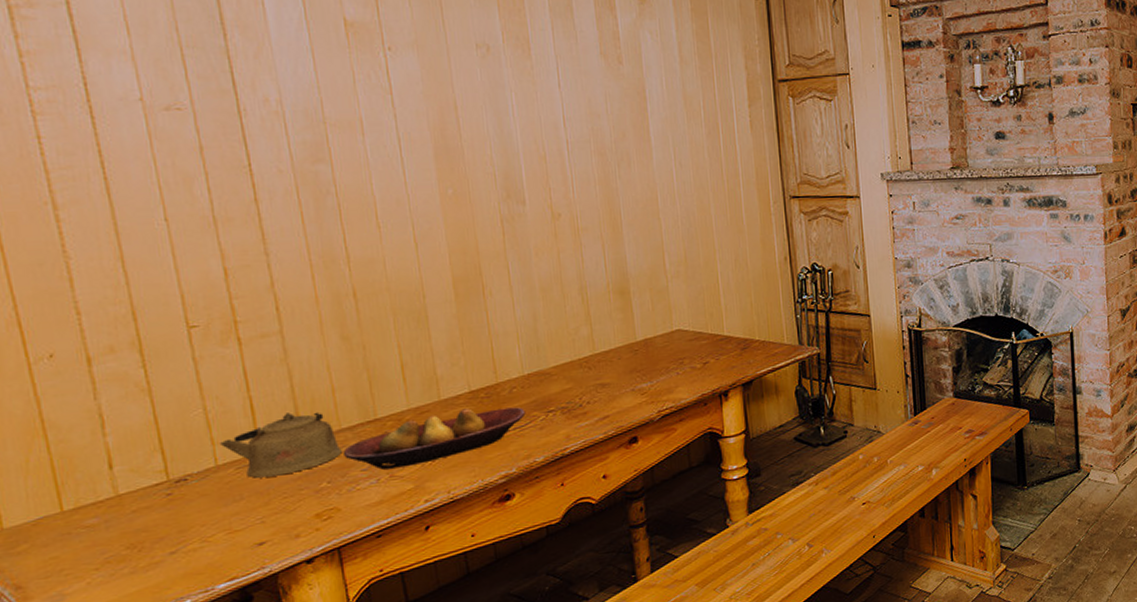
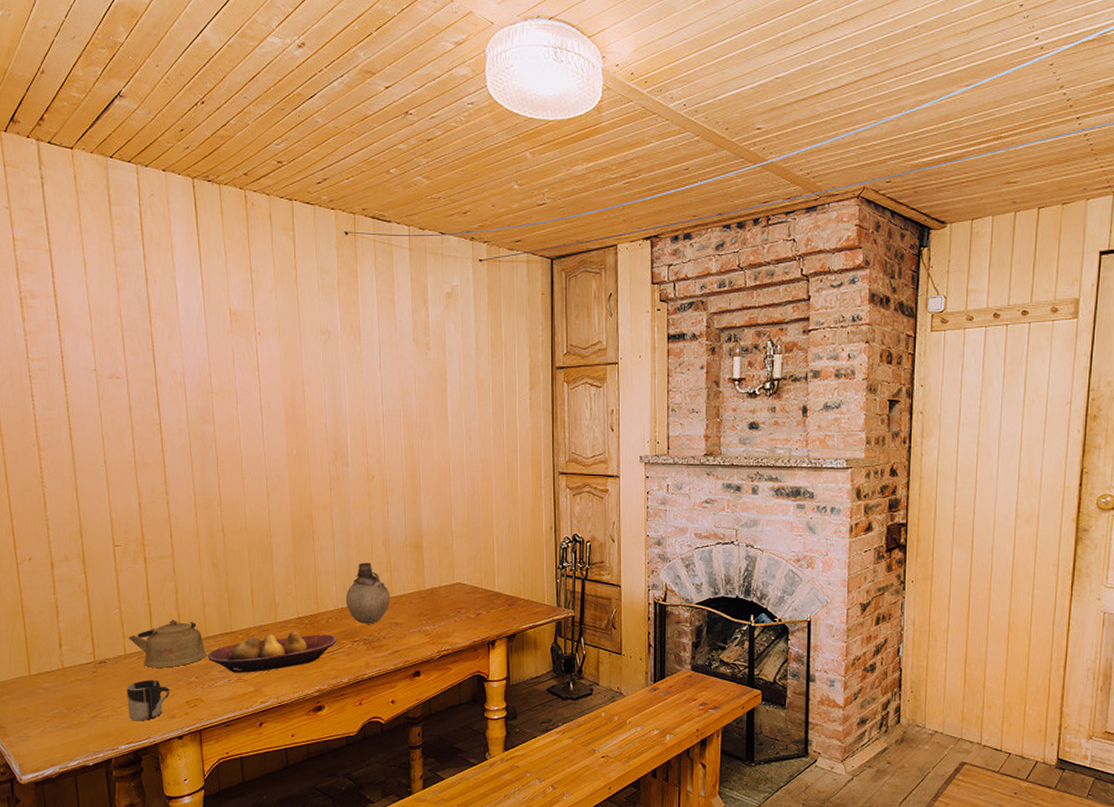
cup: none [222,492,291,551] -> present [127,679,171,721]
vase: none [533,316,593,390] -> present [345,562,391,624]

